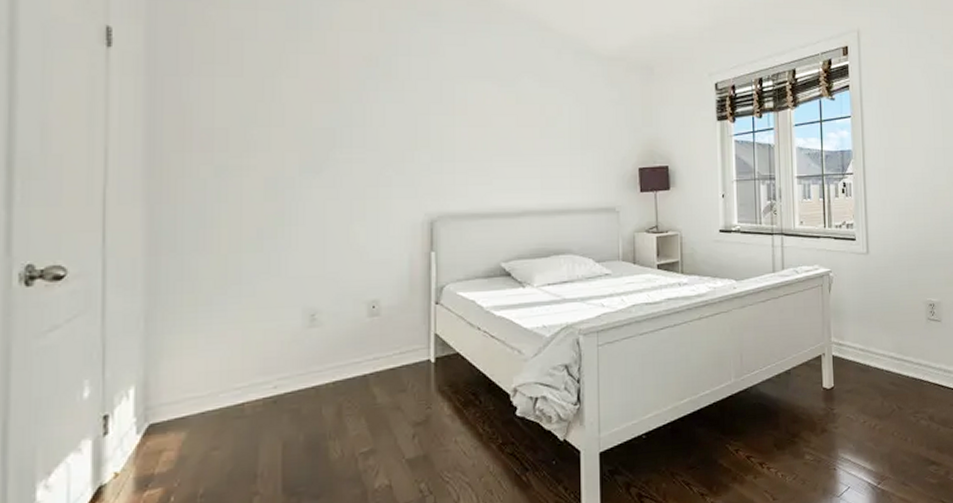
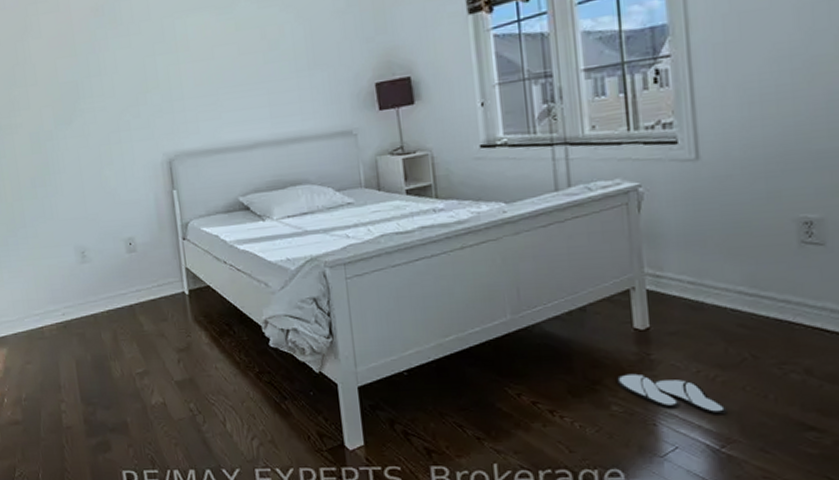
slippers: none [810,426,882,458] -> present [617,373,727,415]

